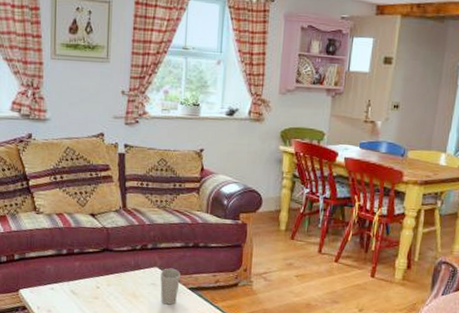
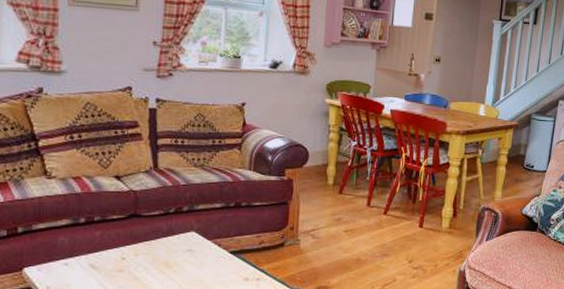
cup: present [160,268,180,305] -> none [197,231,221,272]

